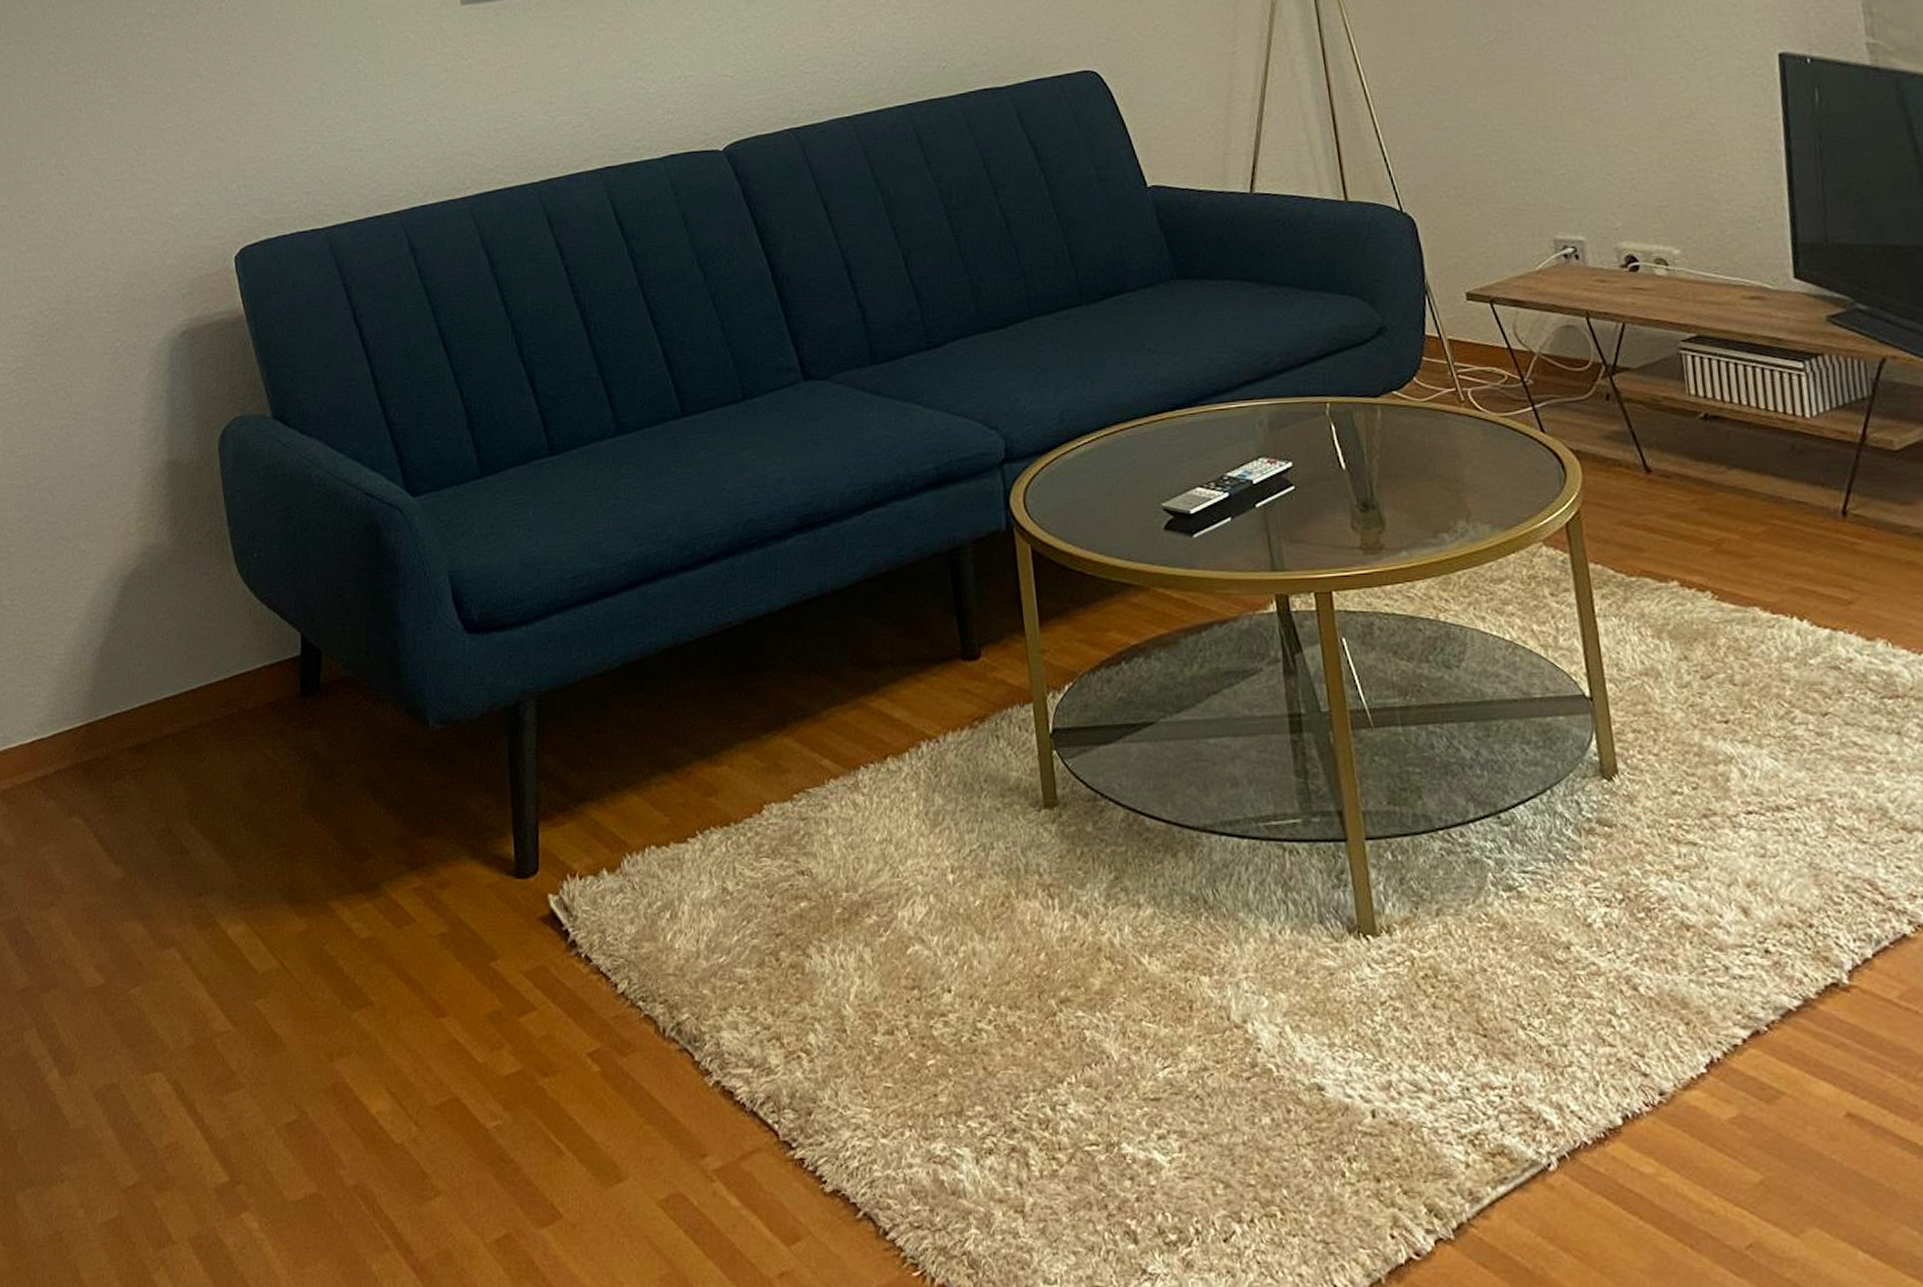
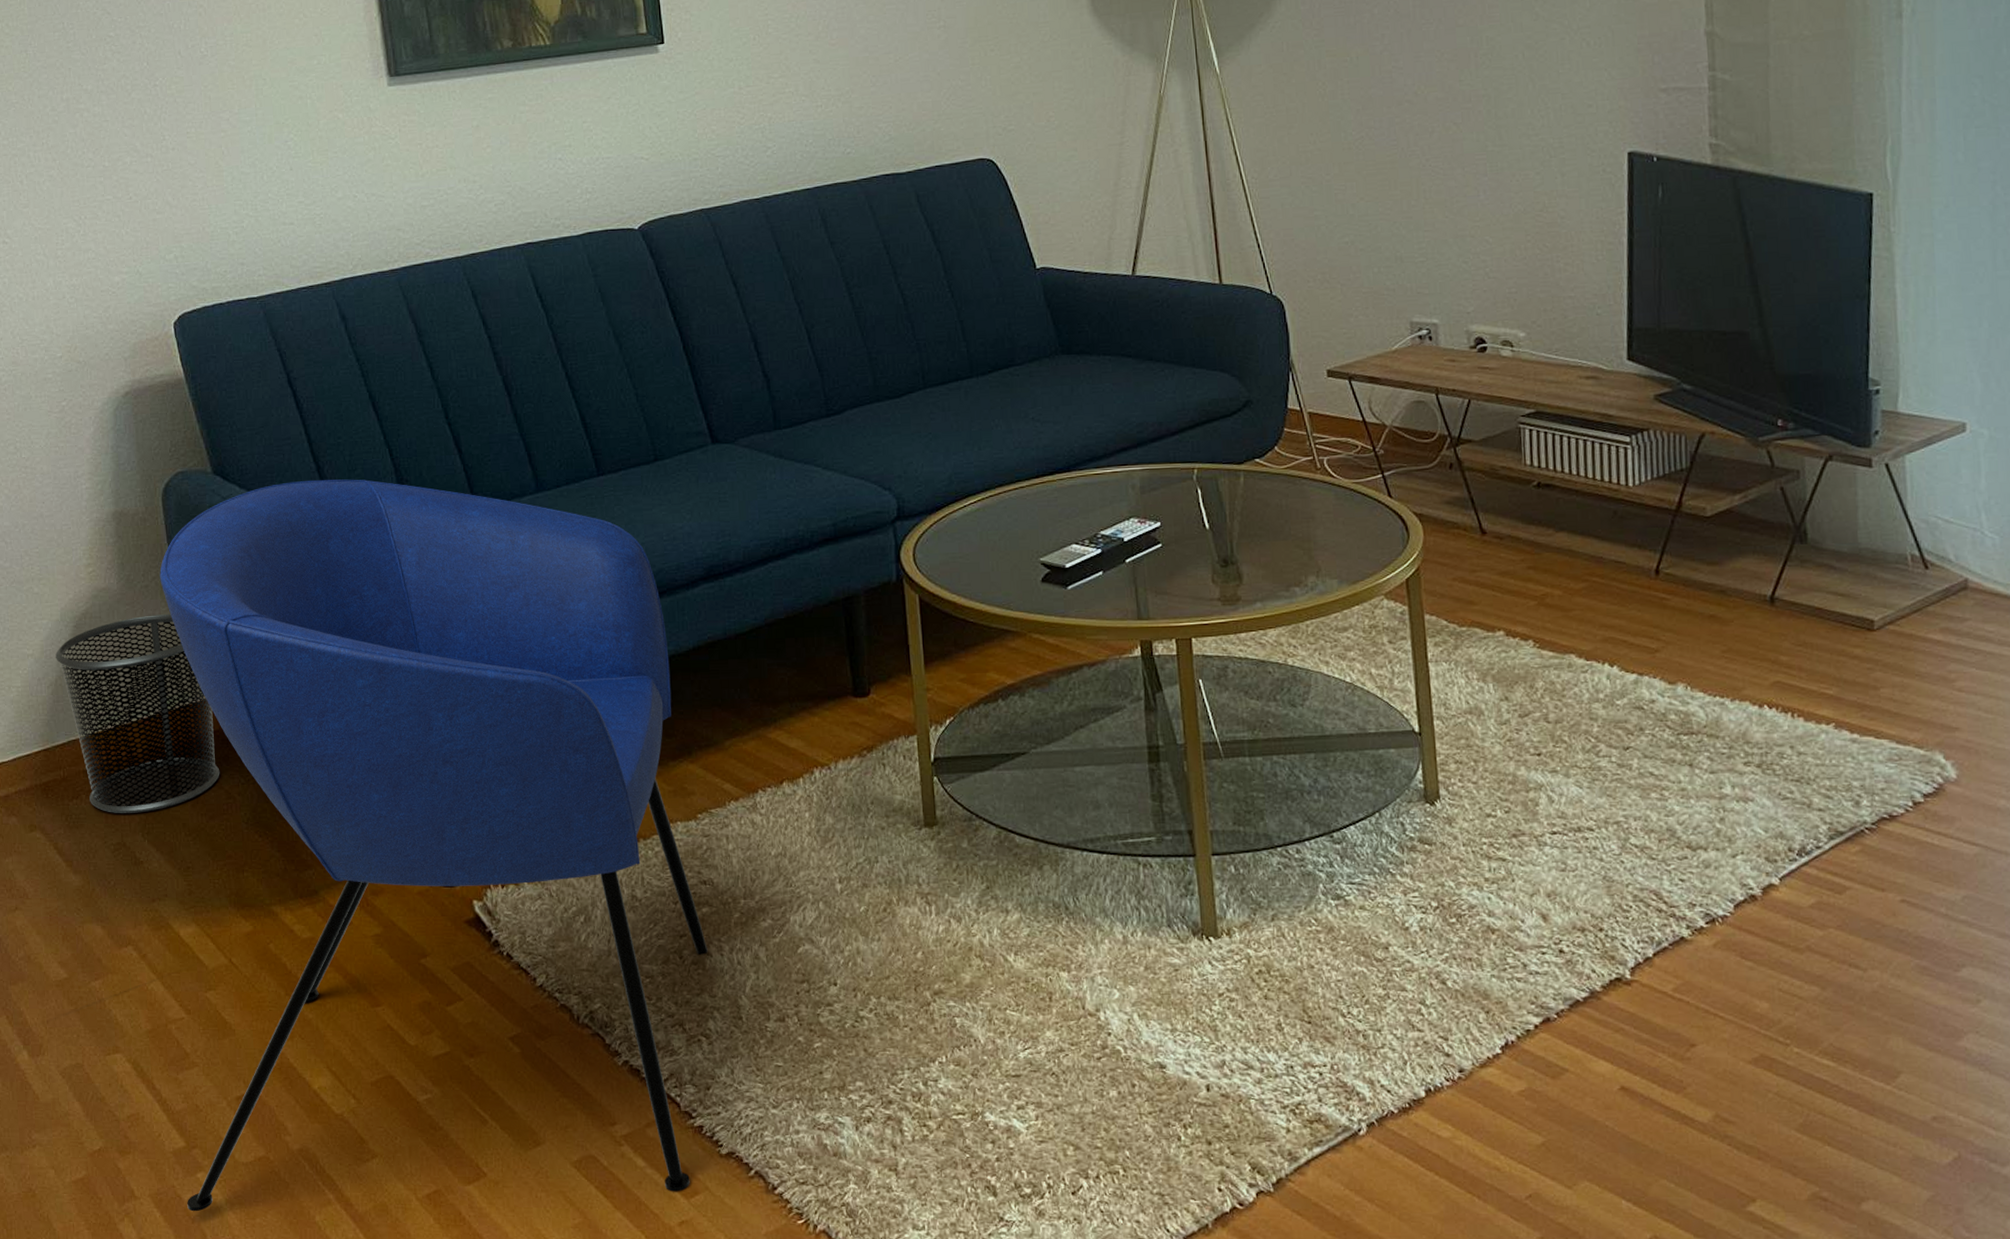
waste bin: none [102,573,275,796] -> present [55,614,220,813]
armchair: none [214,423,807,1259] -> present [159,479,708,1212]

